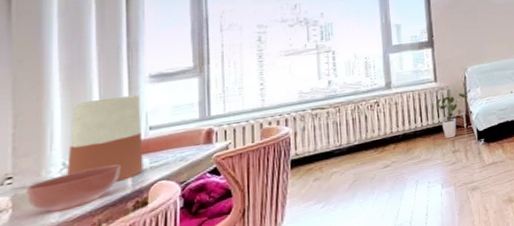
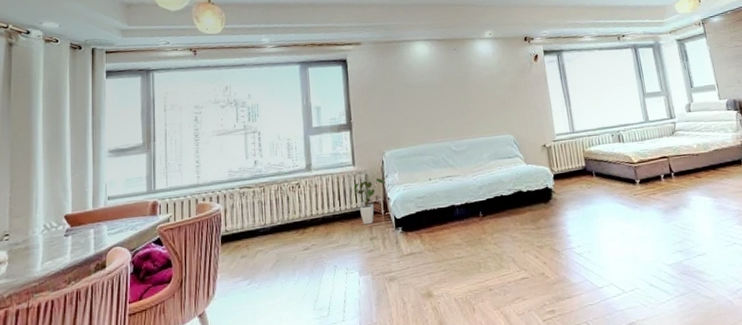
bowl: present [25,164,121,212] -> none [17,229,86,268]
vase: present [67,95,143,182] -> none [47,168,103,245]

